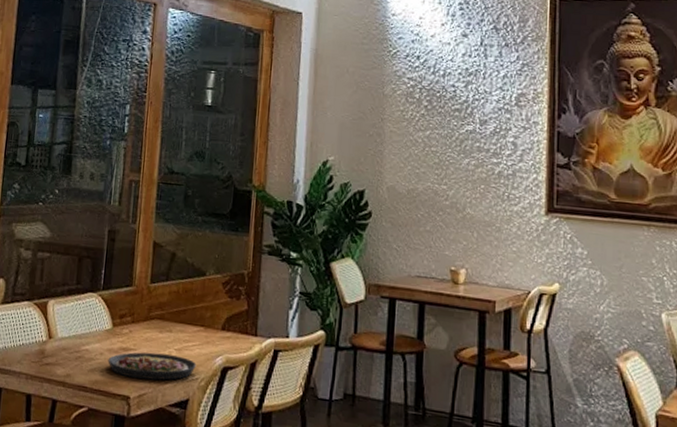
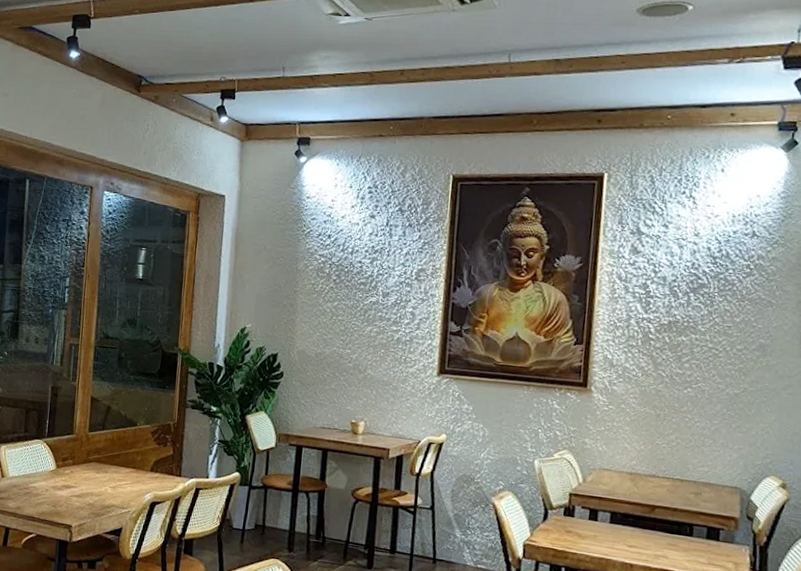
plate: present [108,352,197,381] -> none [52,489,129,513]

